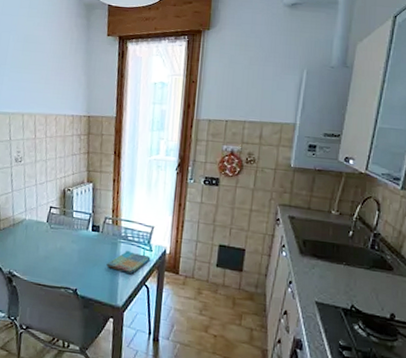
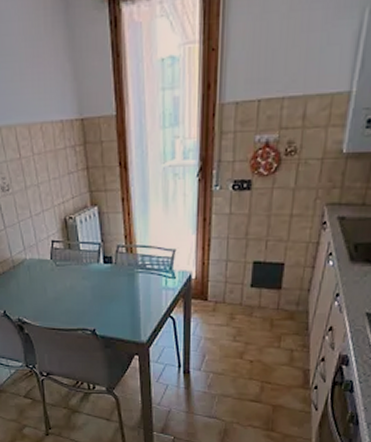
dish towel: present [106,250,151,275] -> none [125,280,174,307]

